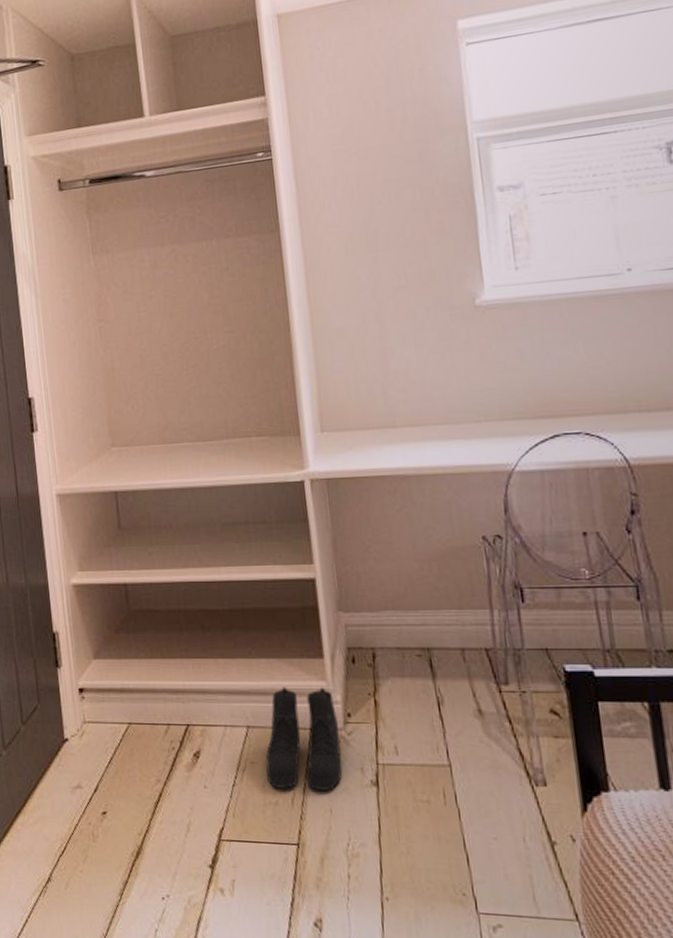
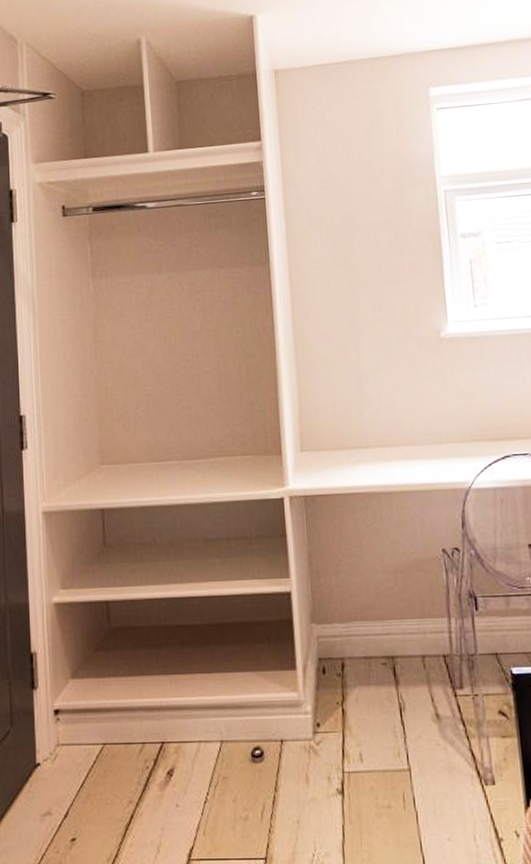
boots: present [265,687,343,790] -> none [237,698,311,802]

